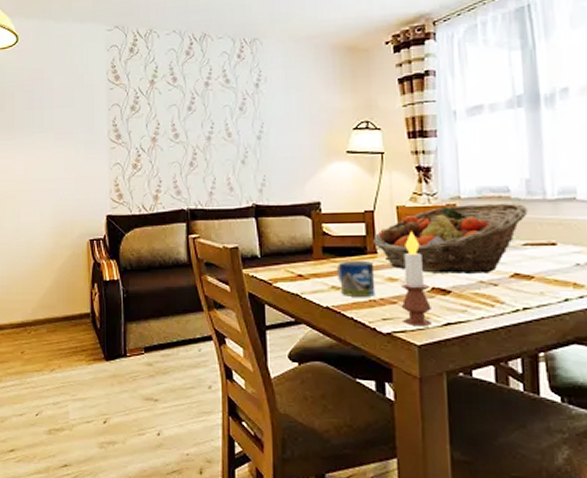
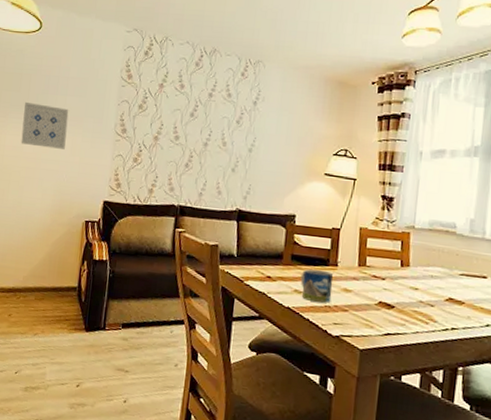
wall art: none [11,121,58,167] -> present [21,101,69,149]
fruit basket: present [373,203,528,273] -> none [336,233,469,295]
candle: present [400,231,432,326] -> none [351,251,378,334]

